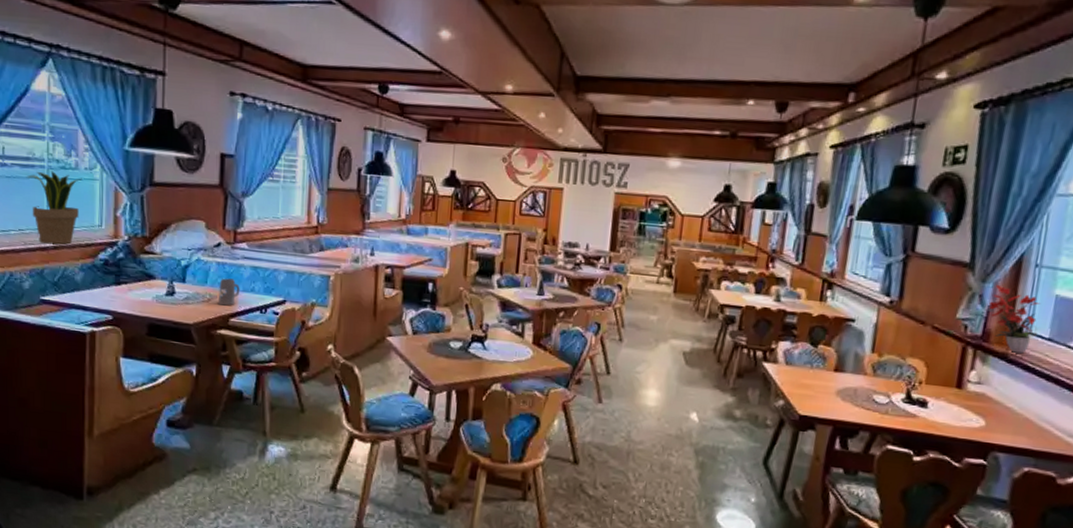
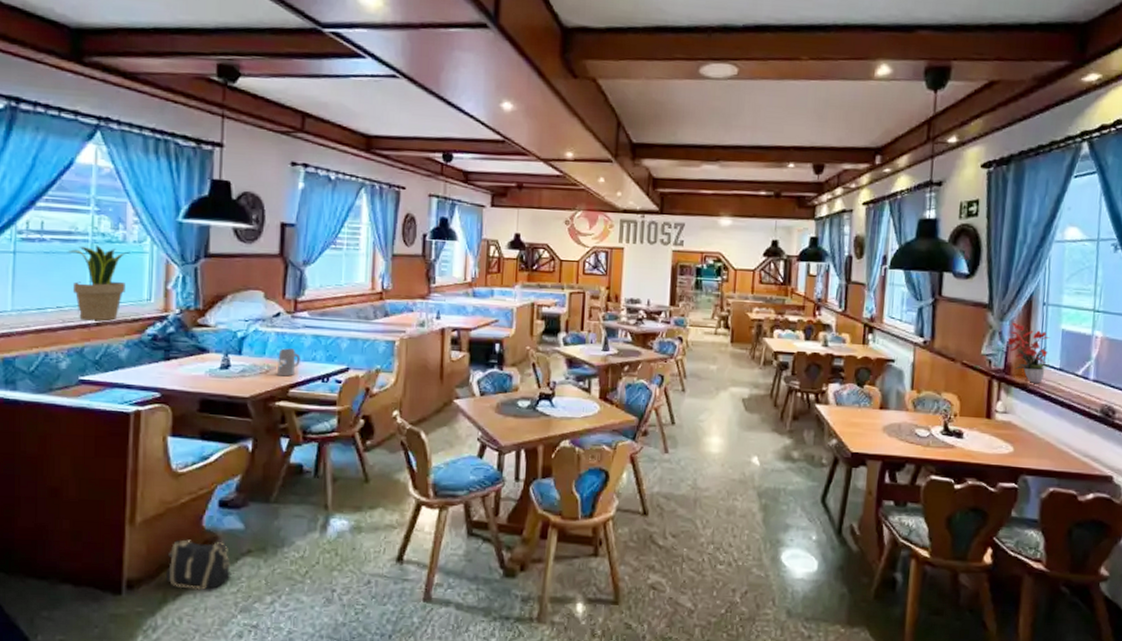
handbag: none [121,454,182,502] -> present [165,539,234,590]

